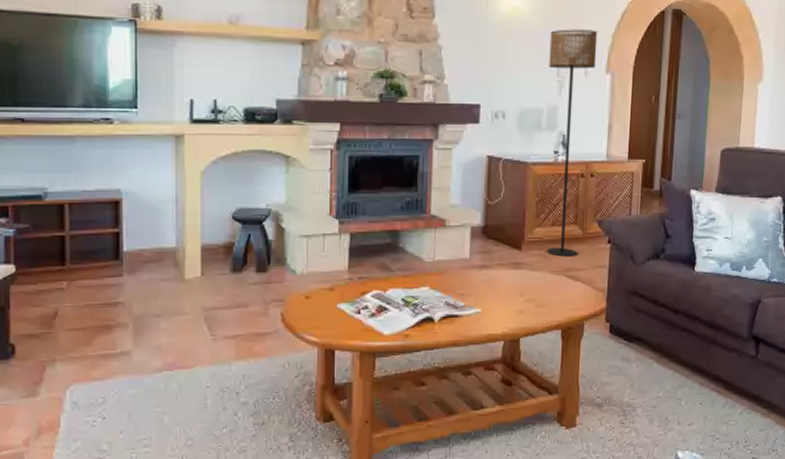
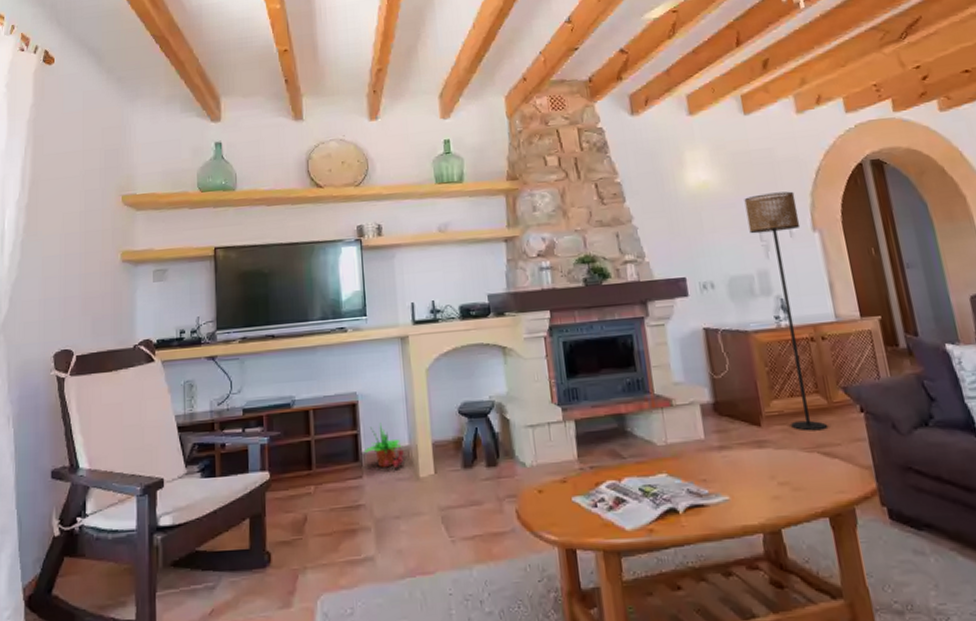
potted plant: none [125,223,171,268] -> present [363,423,405,468]

